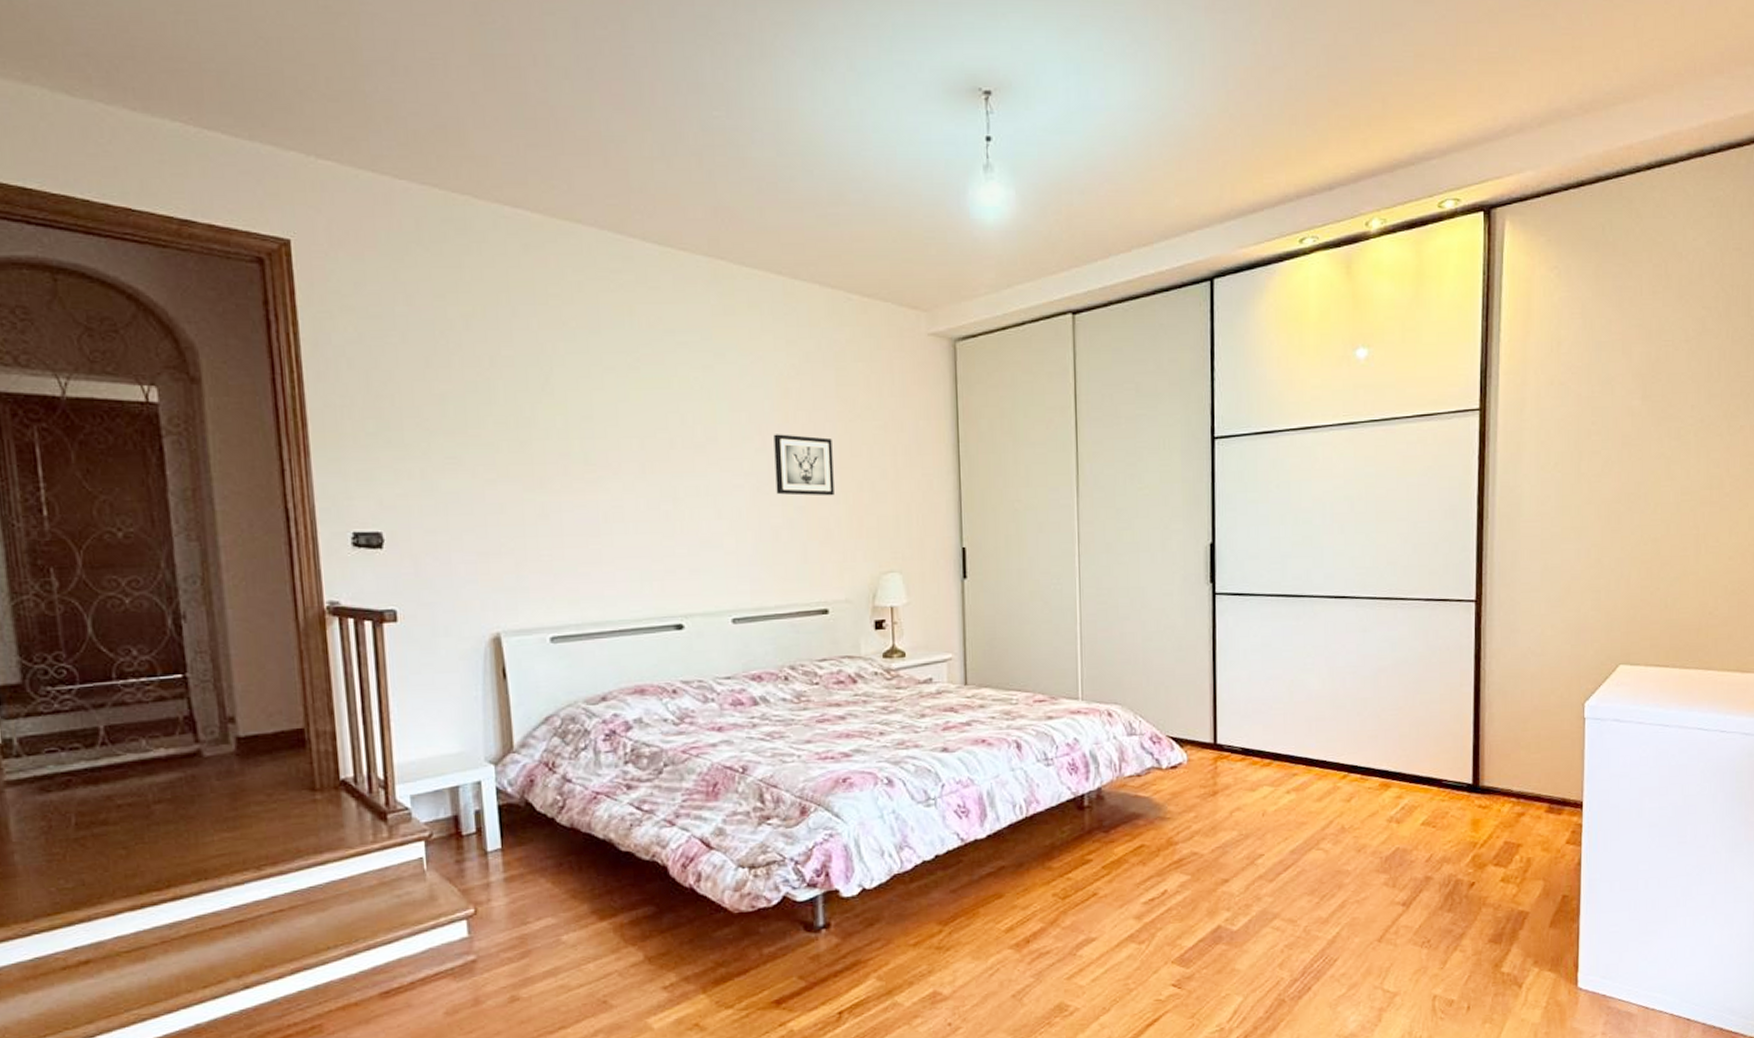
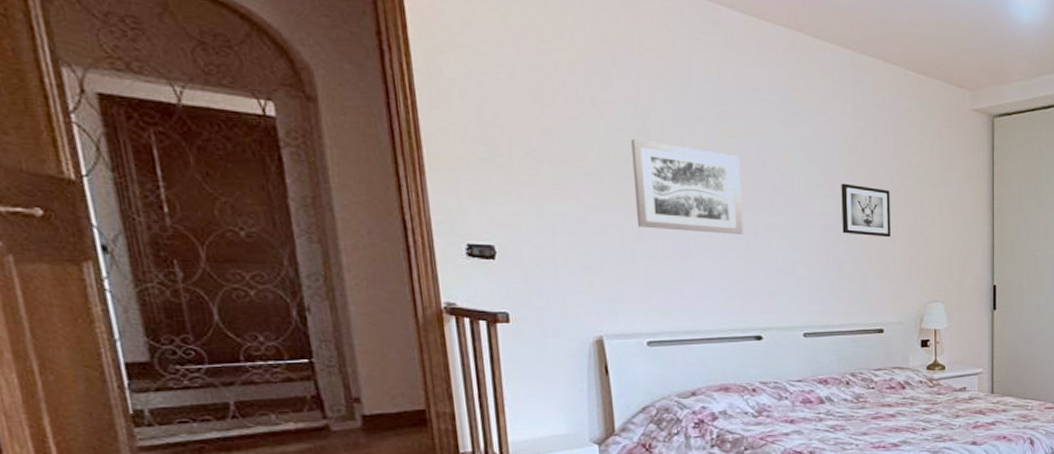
wall art: none [533,399,660,504] -> present [631,139,743,234]

